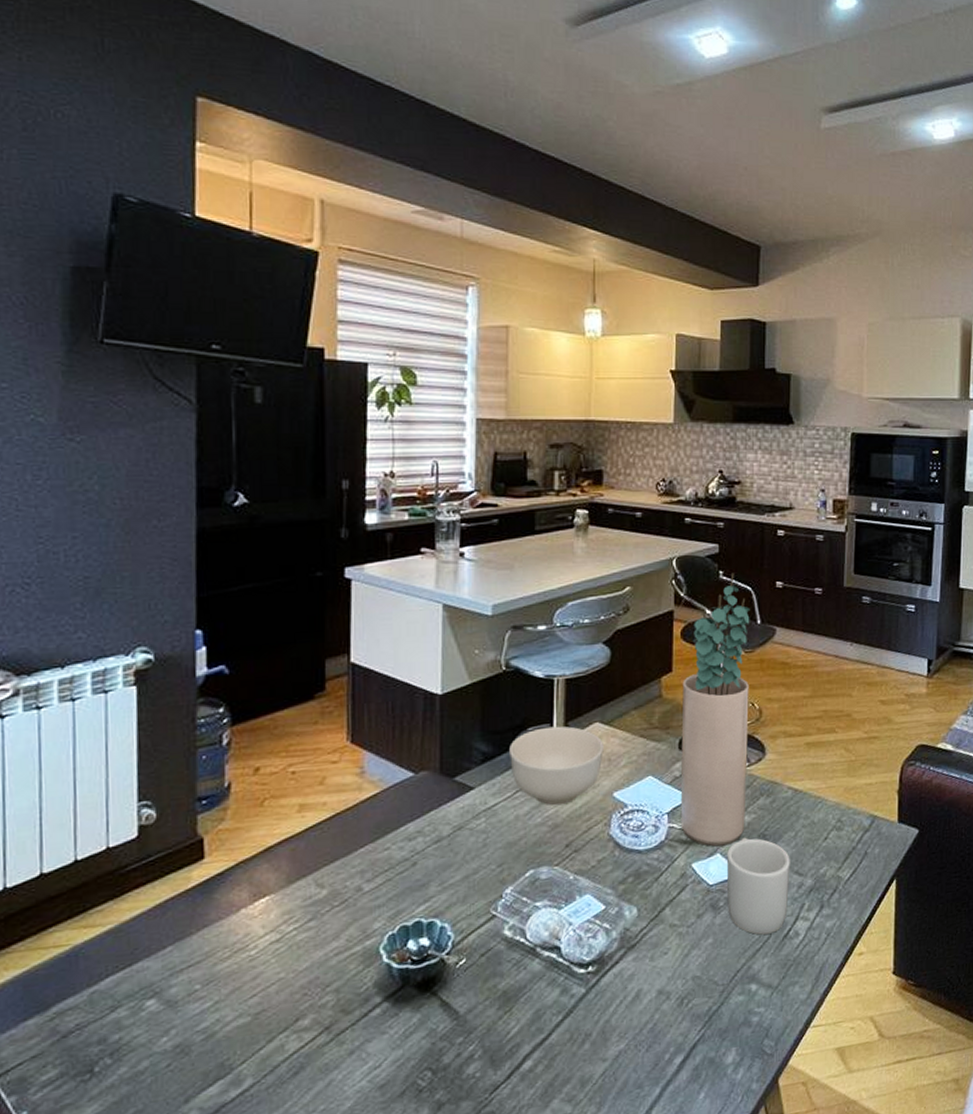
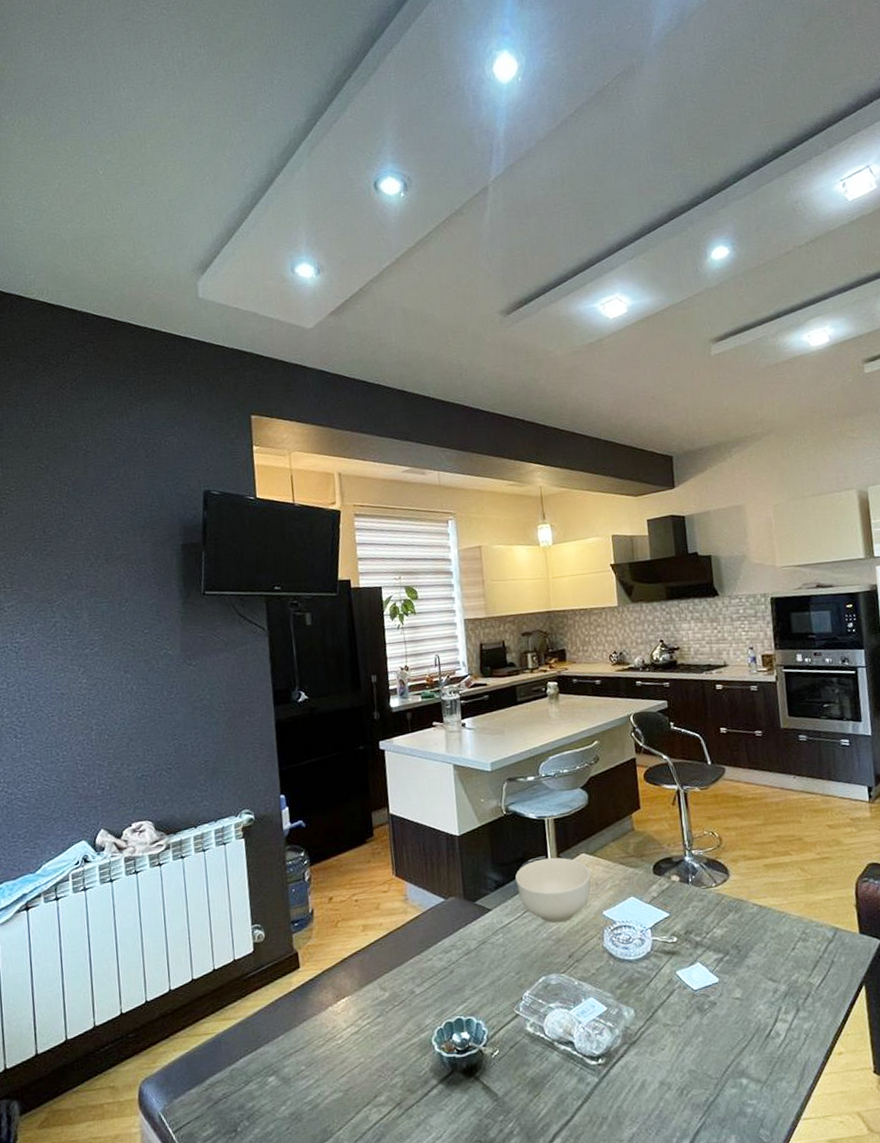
vase: present [680,572,750,847] -> none [650,723,719,957]
mug: present [727,837,790,935] -> none [706,948,767,1035]

